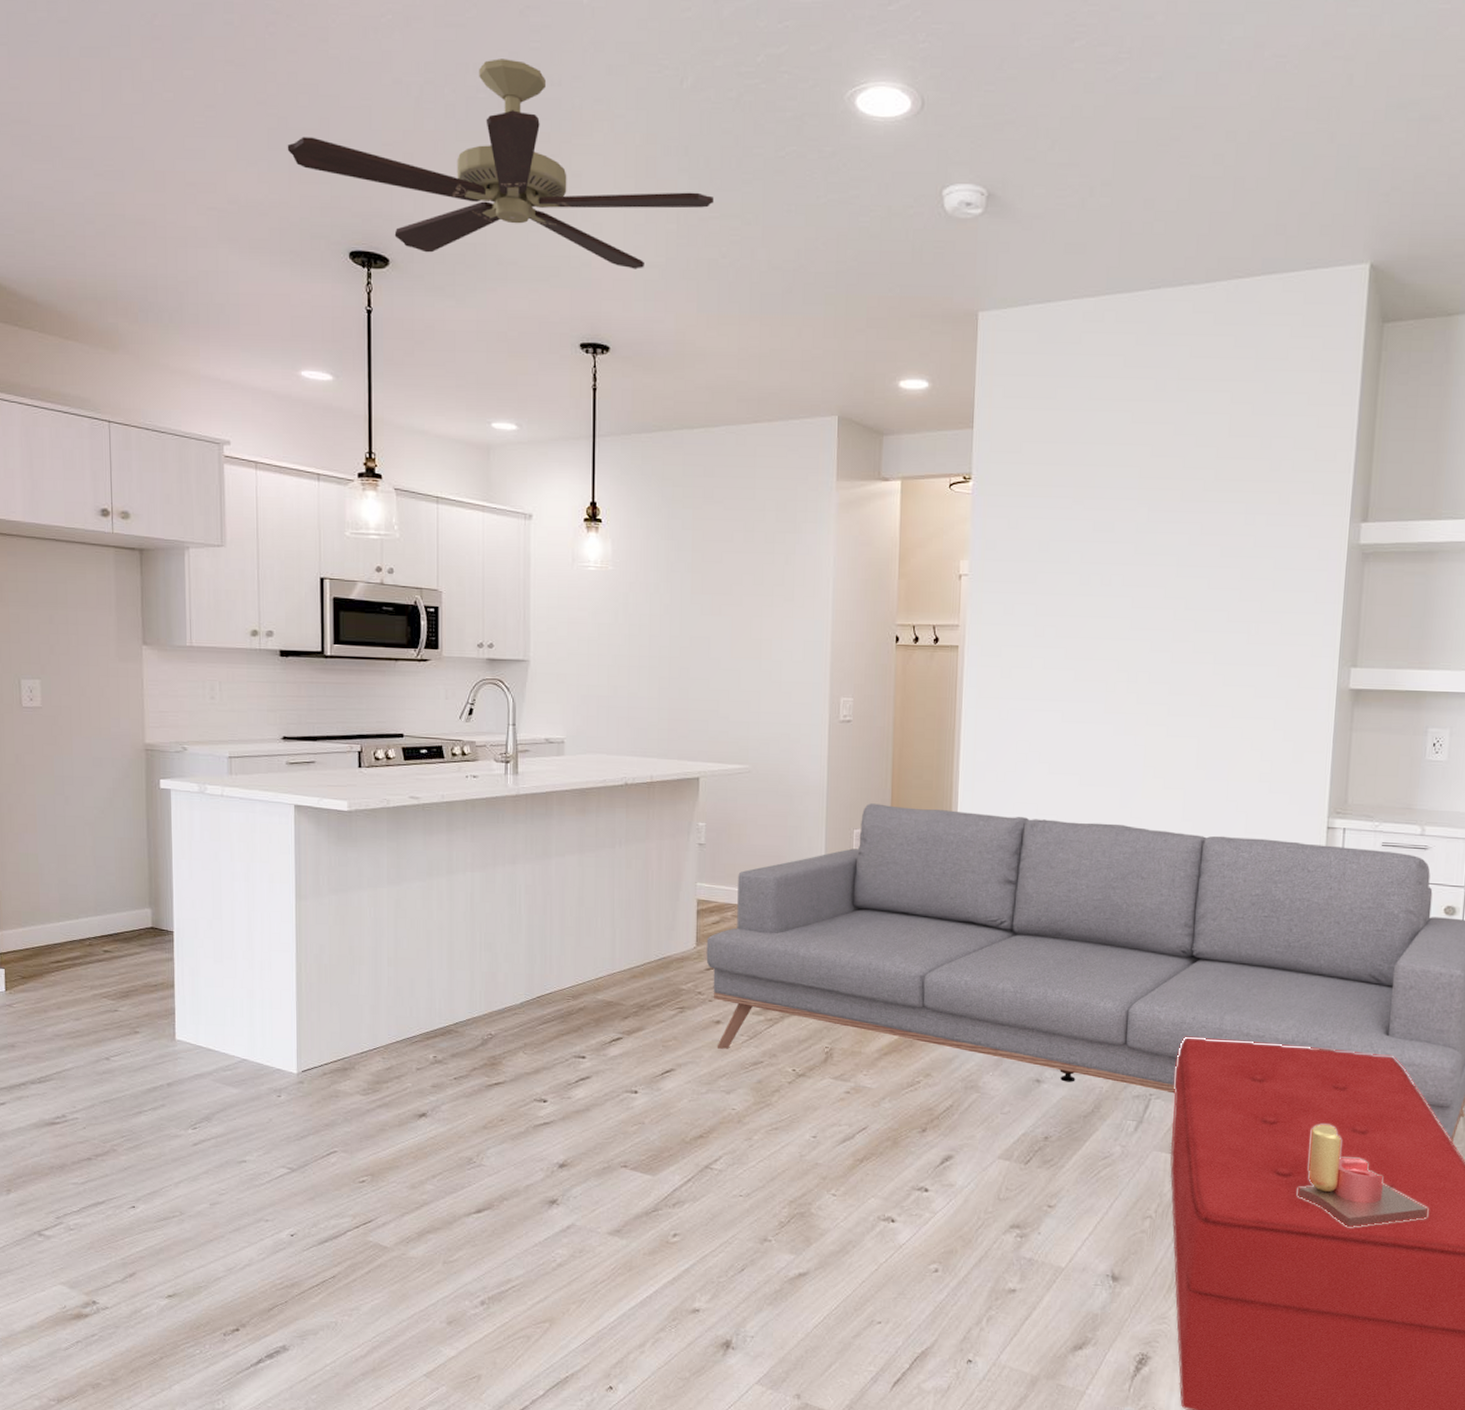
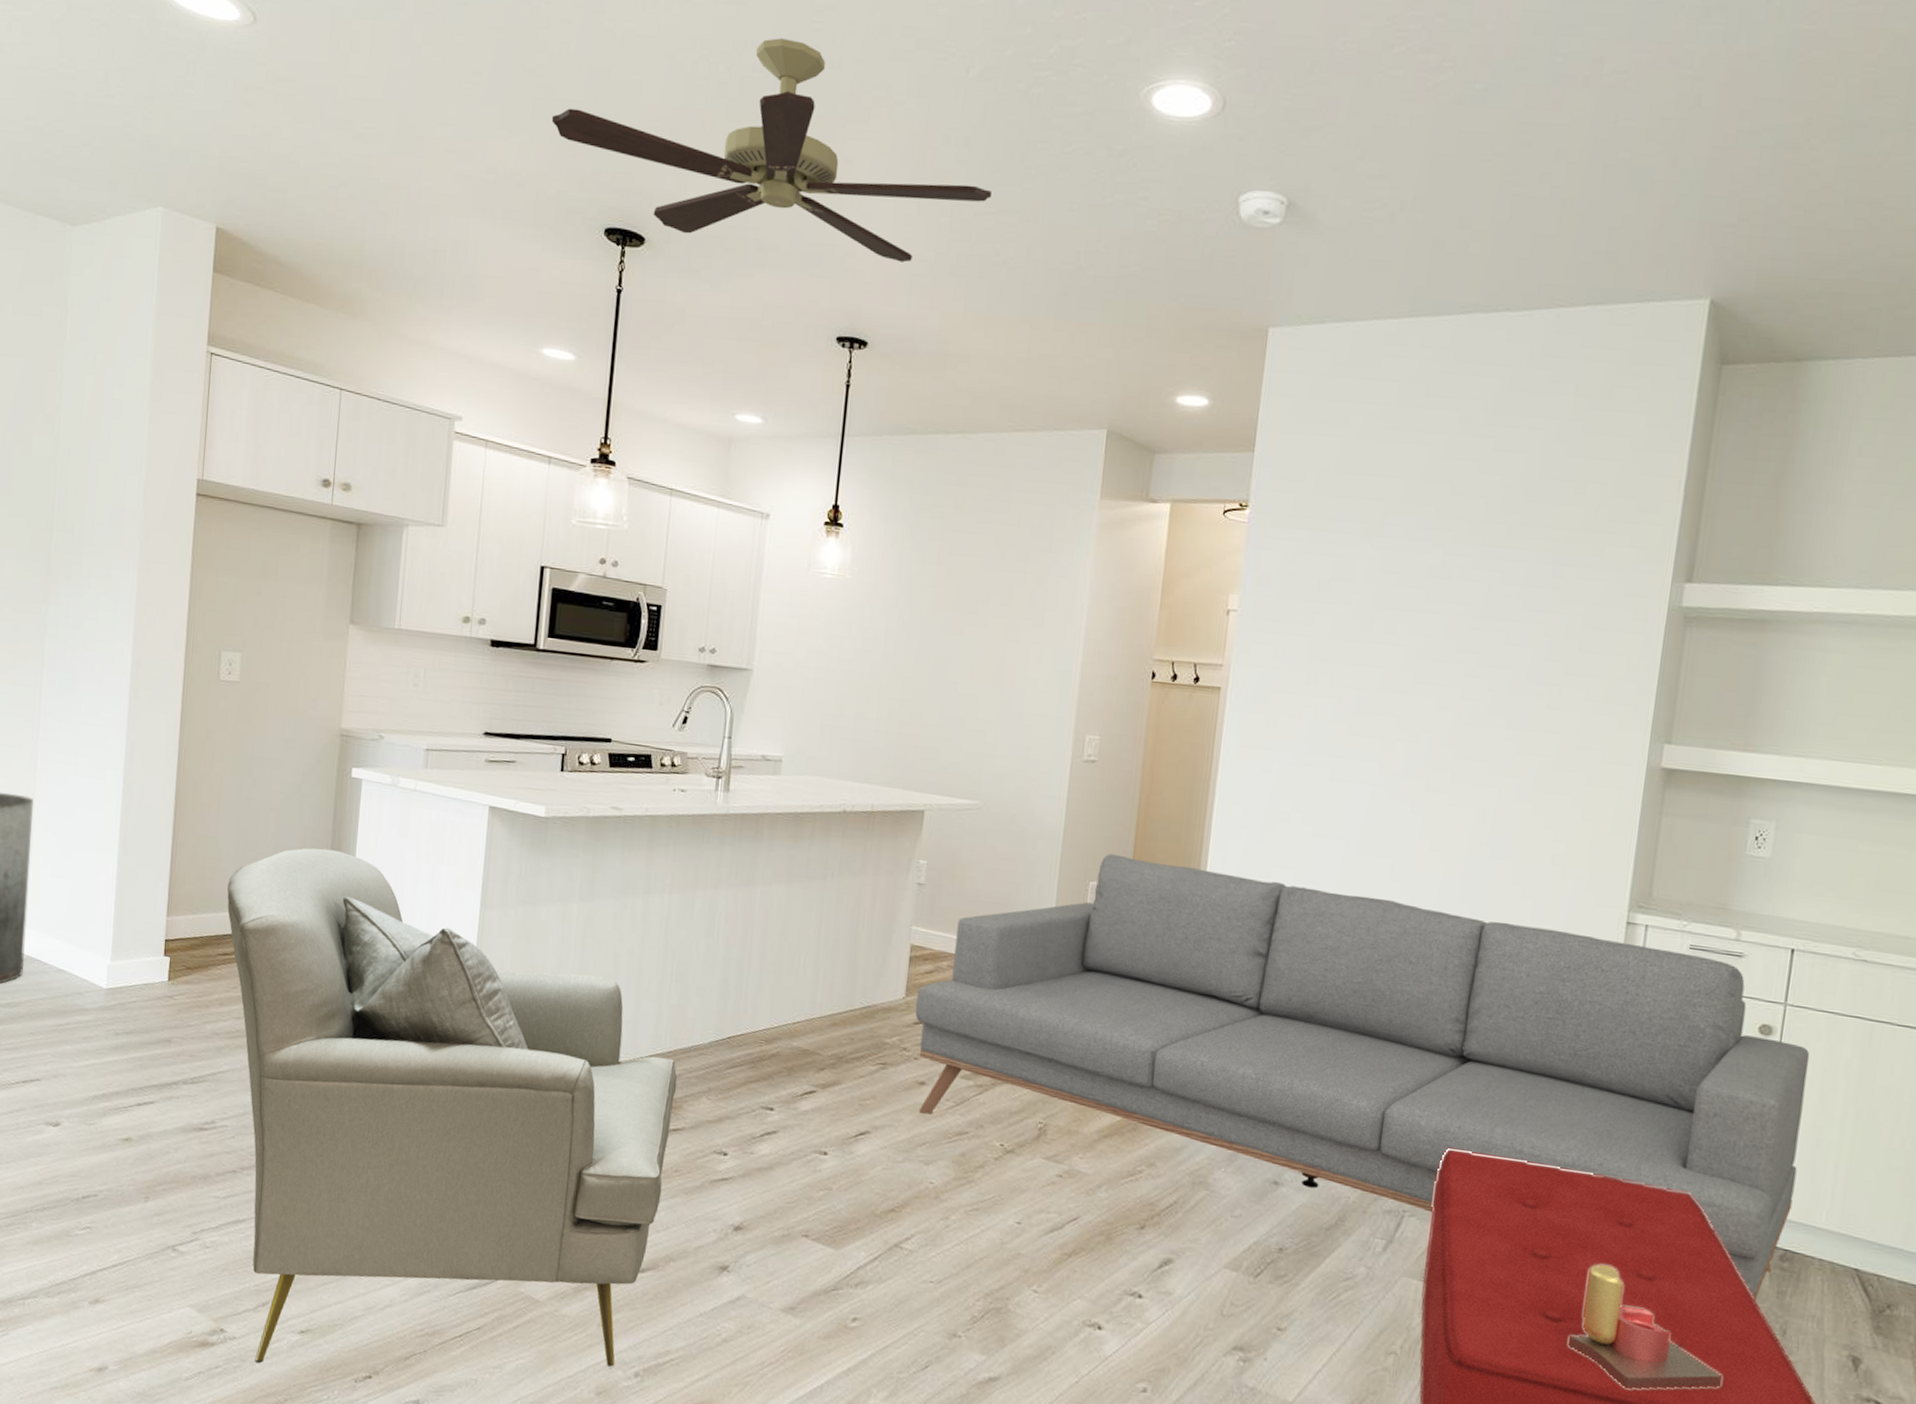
armchair: none [53,856,495,1328] -> present [227,848,678,1369]

